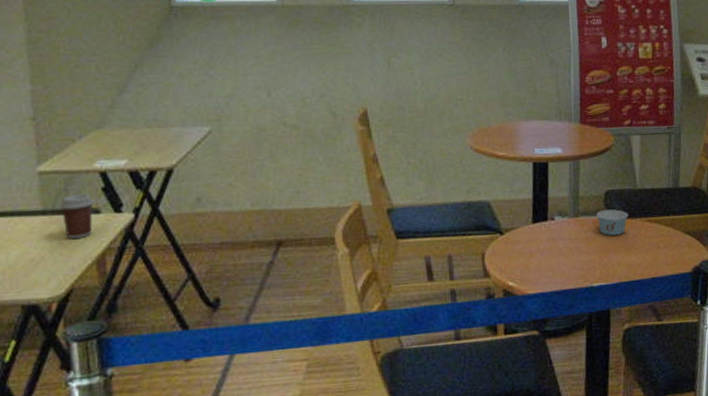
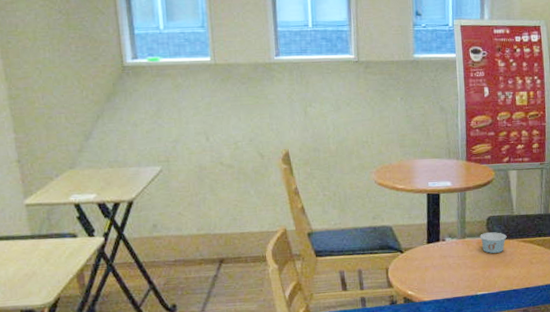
coffee cup: present [59,193,94,239] -> none [44,221,72,258]

